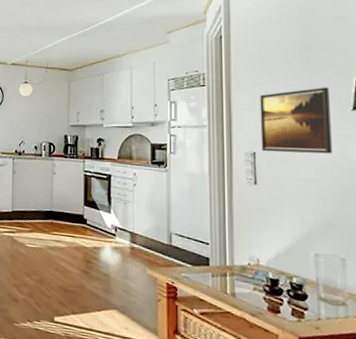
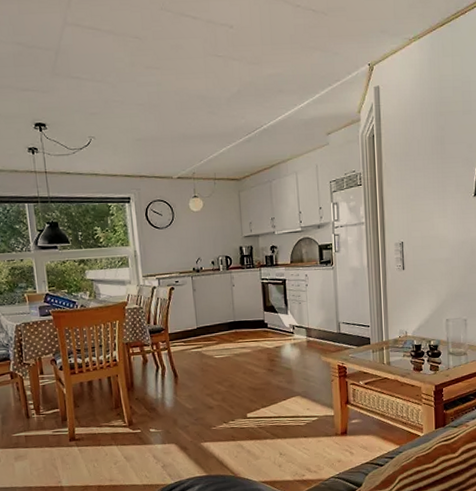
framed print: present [259,87,332,154] -> none [405,177,459,240]

